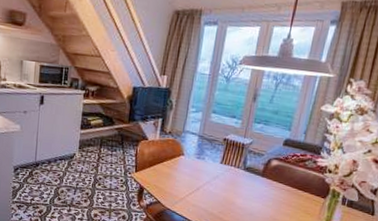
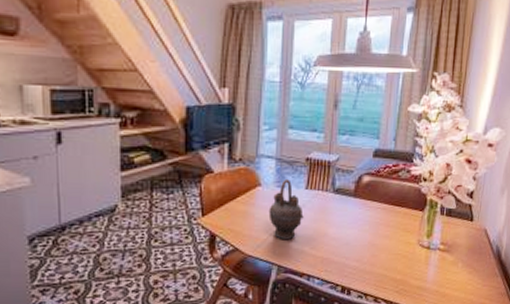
teapot: none [187,153,216,201] -> present [268,179,304,239]

